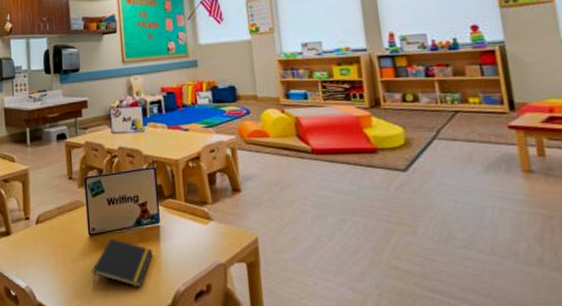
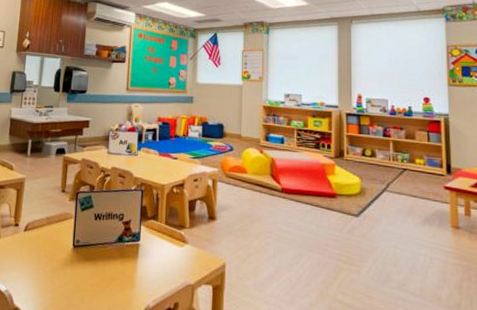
notepad: present [92,239,152,287] -> none [69,252,129,300]

